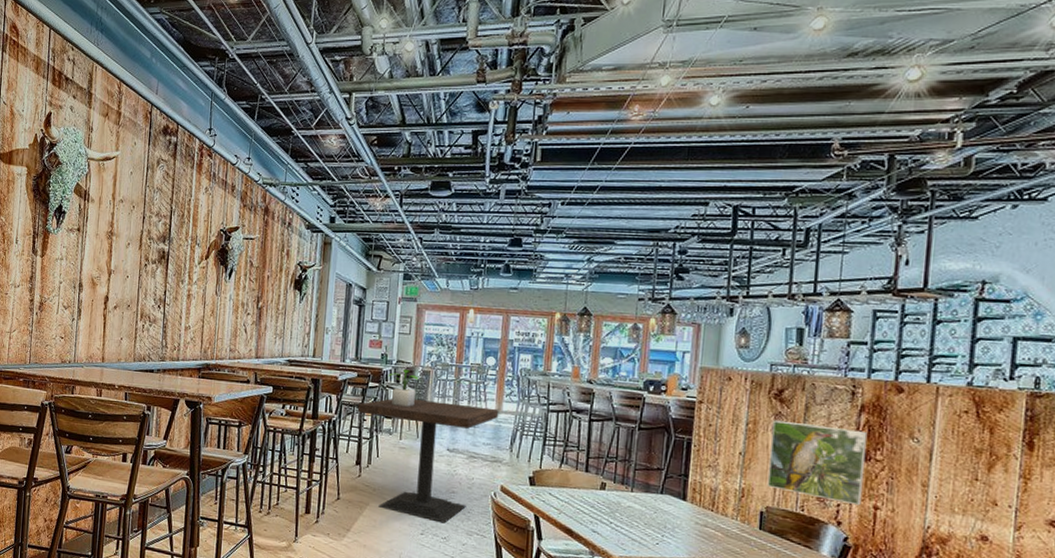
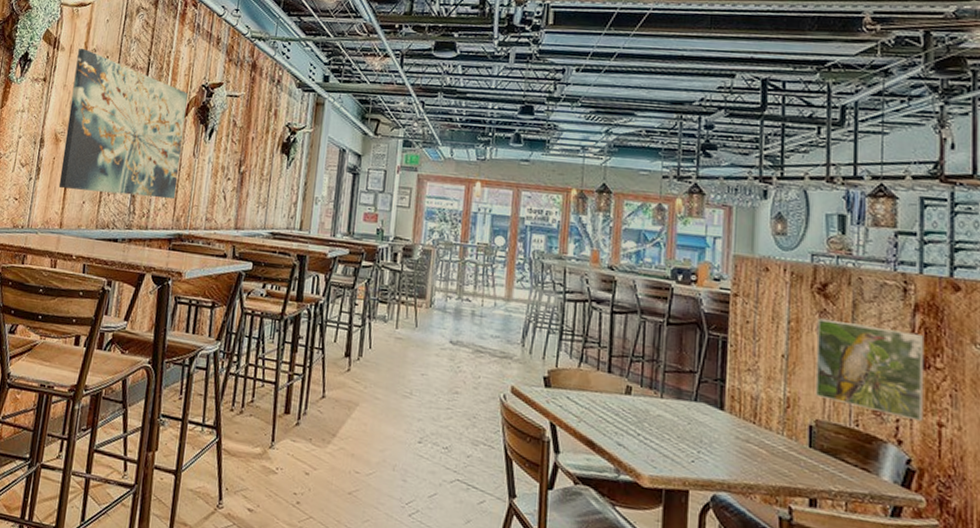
wall art: none [98,200,208,333] -> present [58,49,188,199]
dining table: present [357,398,499,524] -> none [348,280,509,430]
potted plant: present [387,369,418,407] -> none [383,247,418,291]

